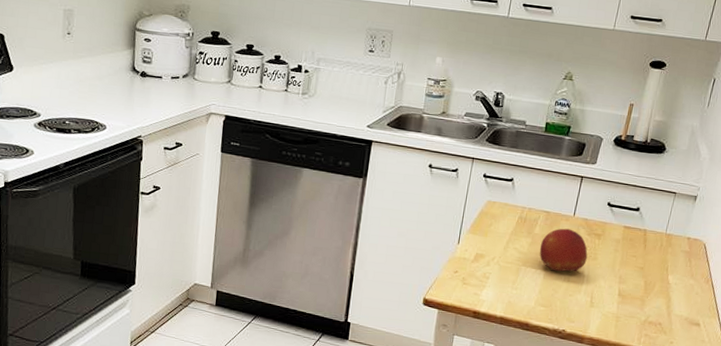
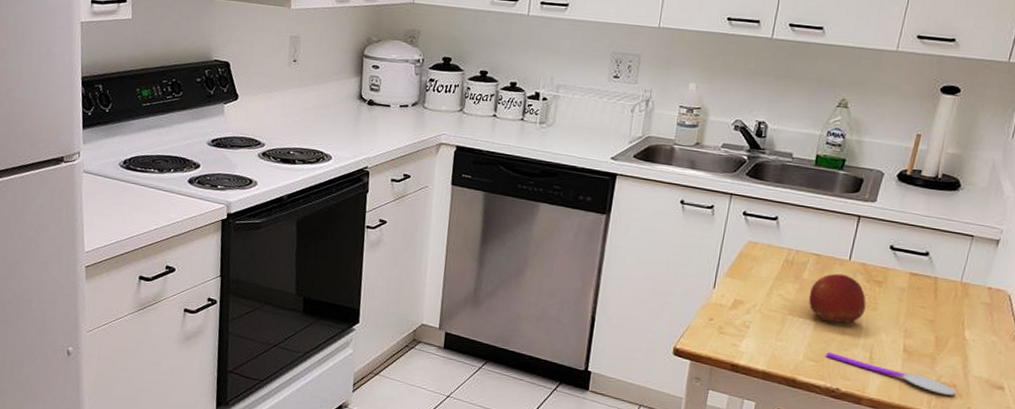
spoon: none [554,297,661,332] -> present [826,351,956,396]

